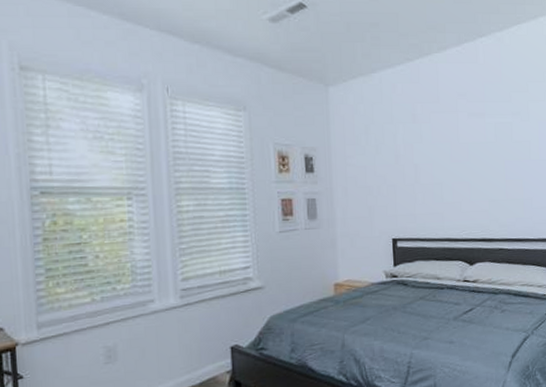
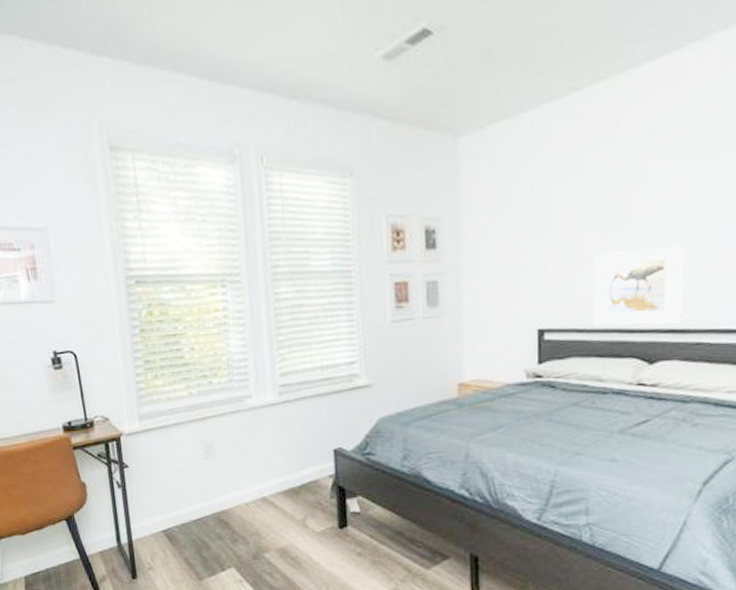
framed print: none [429,176,489,235] -> present [593,244,684,325]

